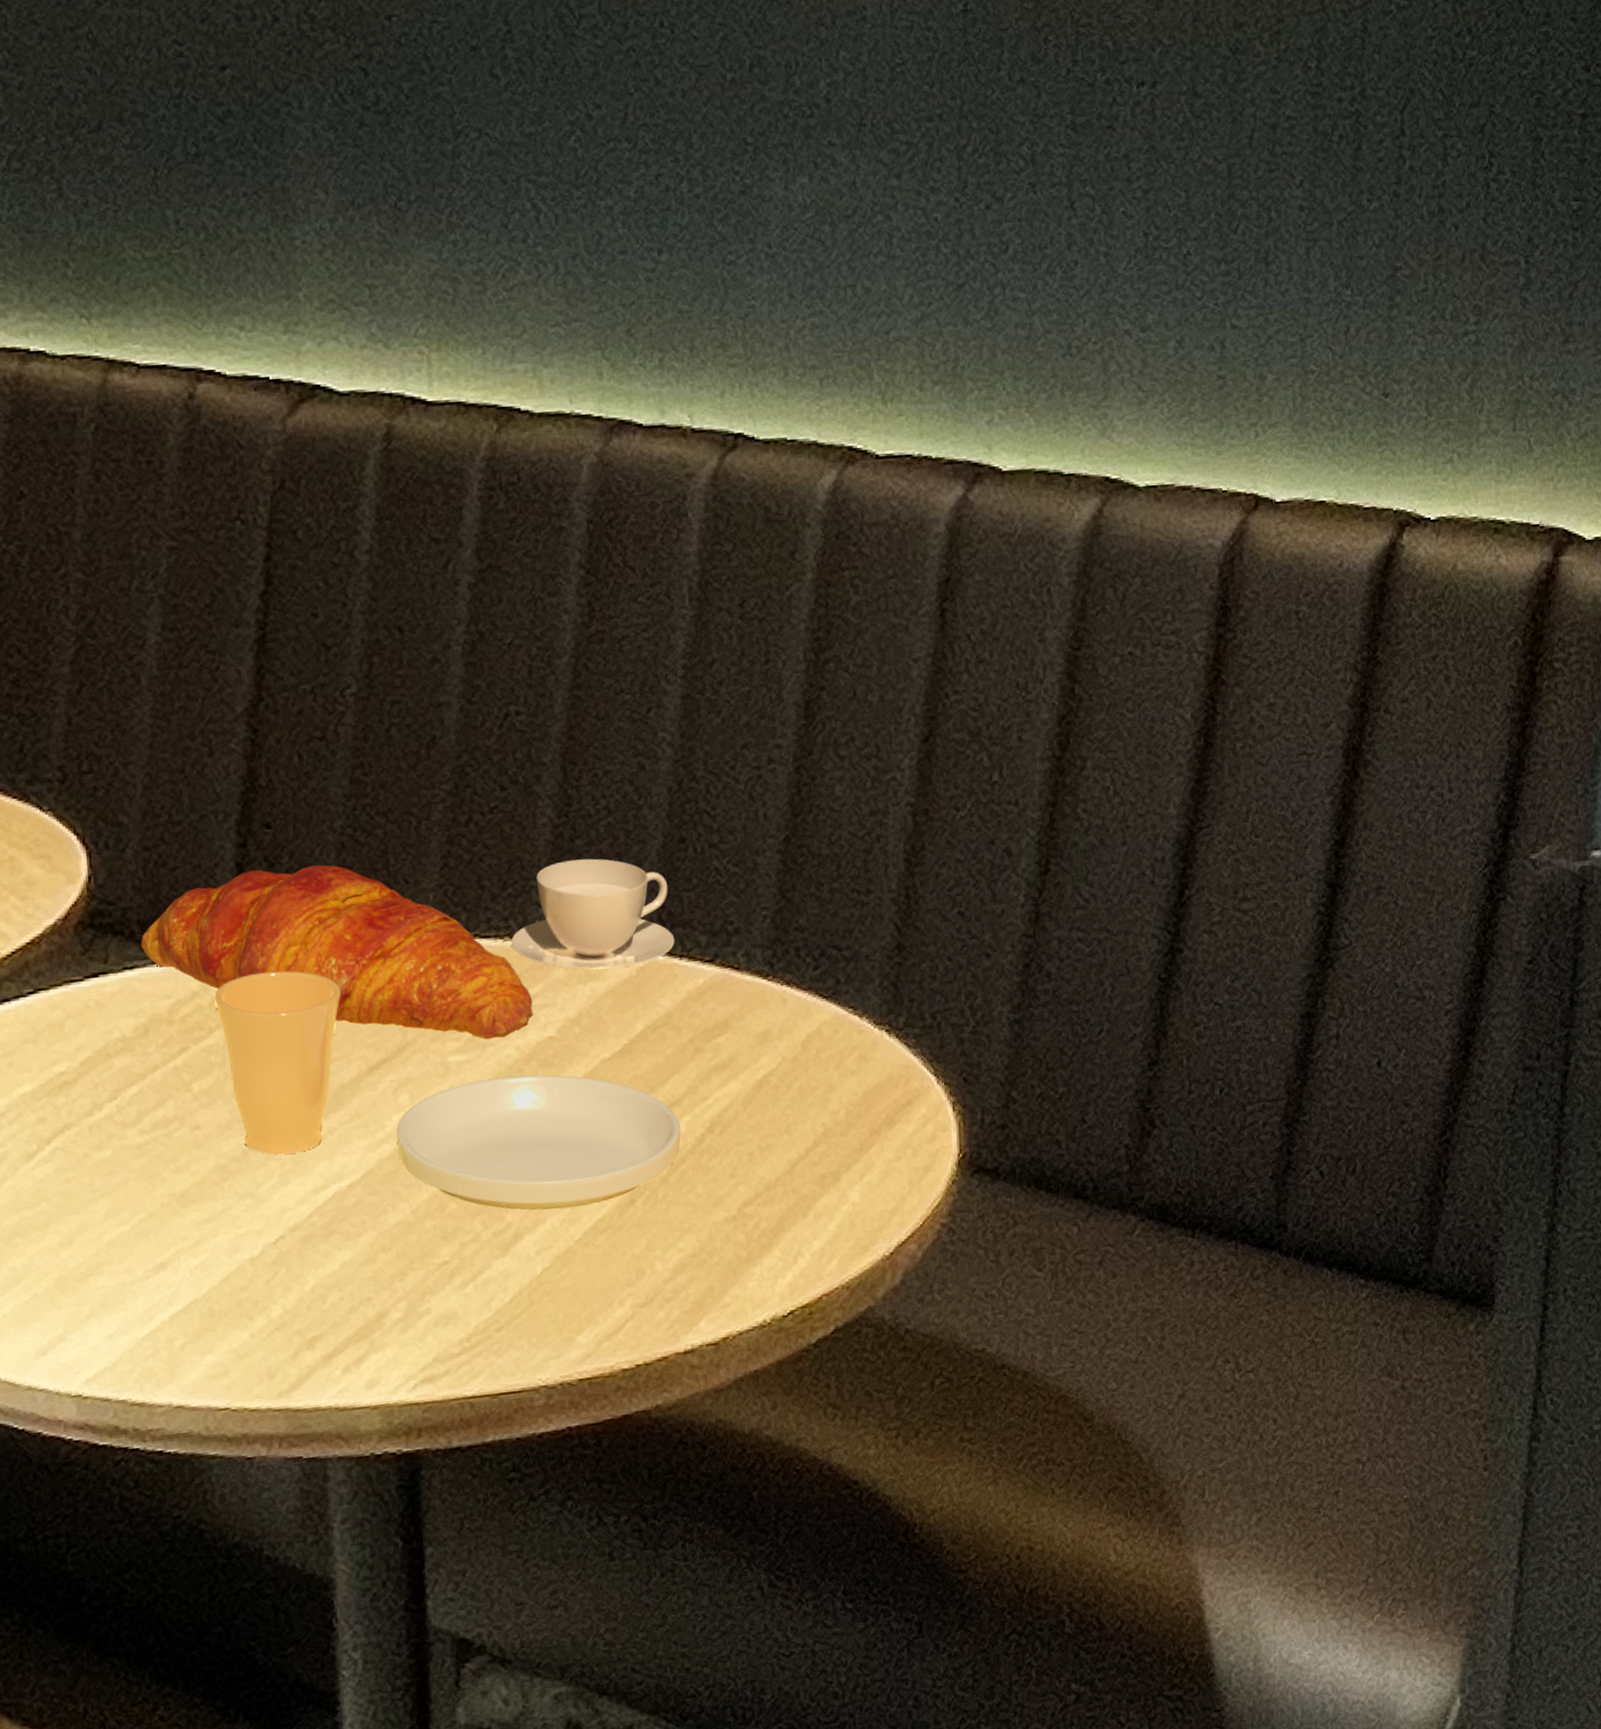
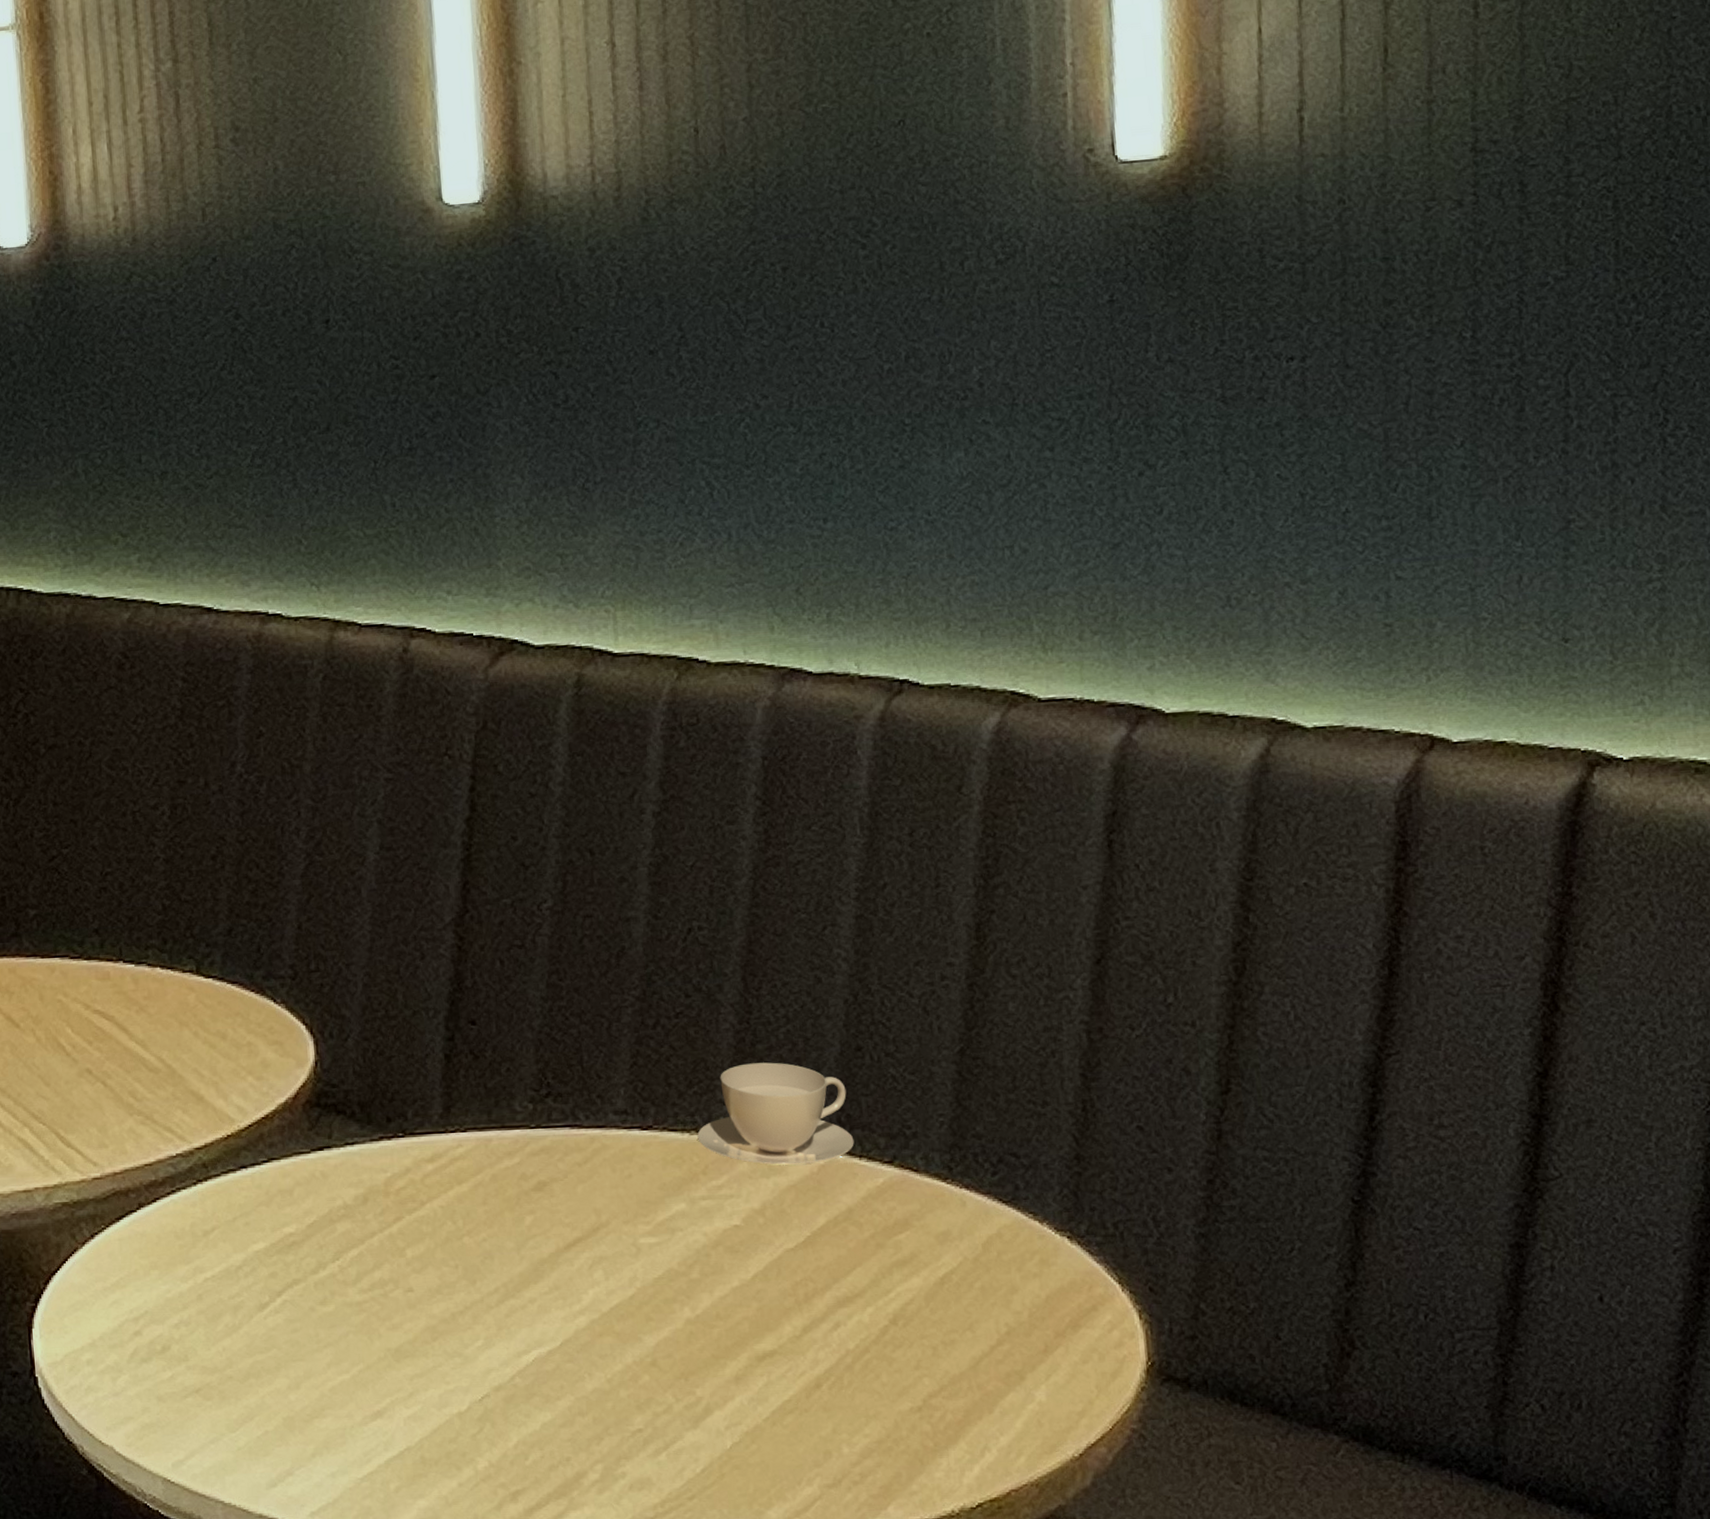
croissant: present [140,865,534,1040] -> none [360,1059,720,1225]
cup: present [214,971,342,1155] -> none [425,1152,541,1320]
saucer: present [396,1074,681,1211] -> none [591,1259,865,1388]

